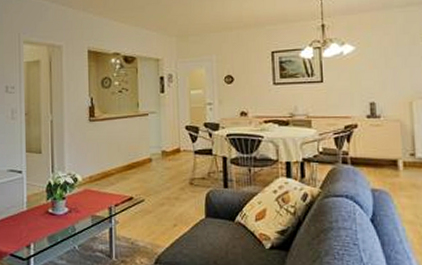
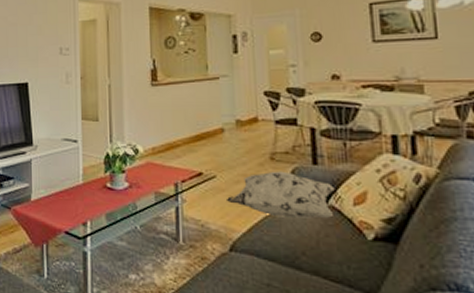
decorative pillow: none [152,194,241,233] -> present [225,171,335,219]

